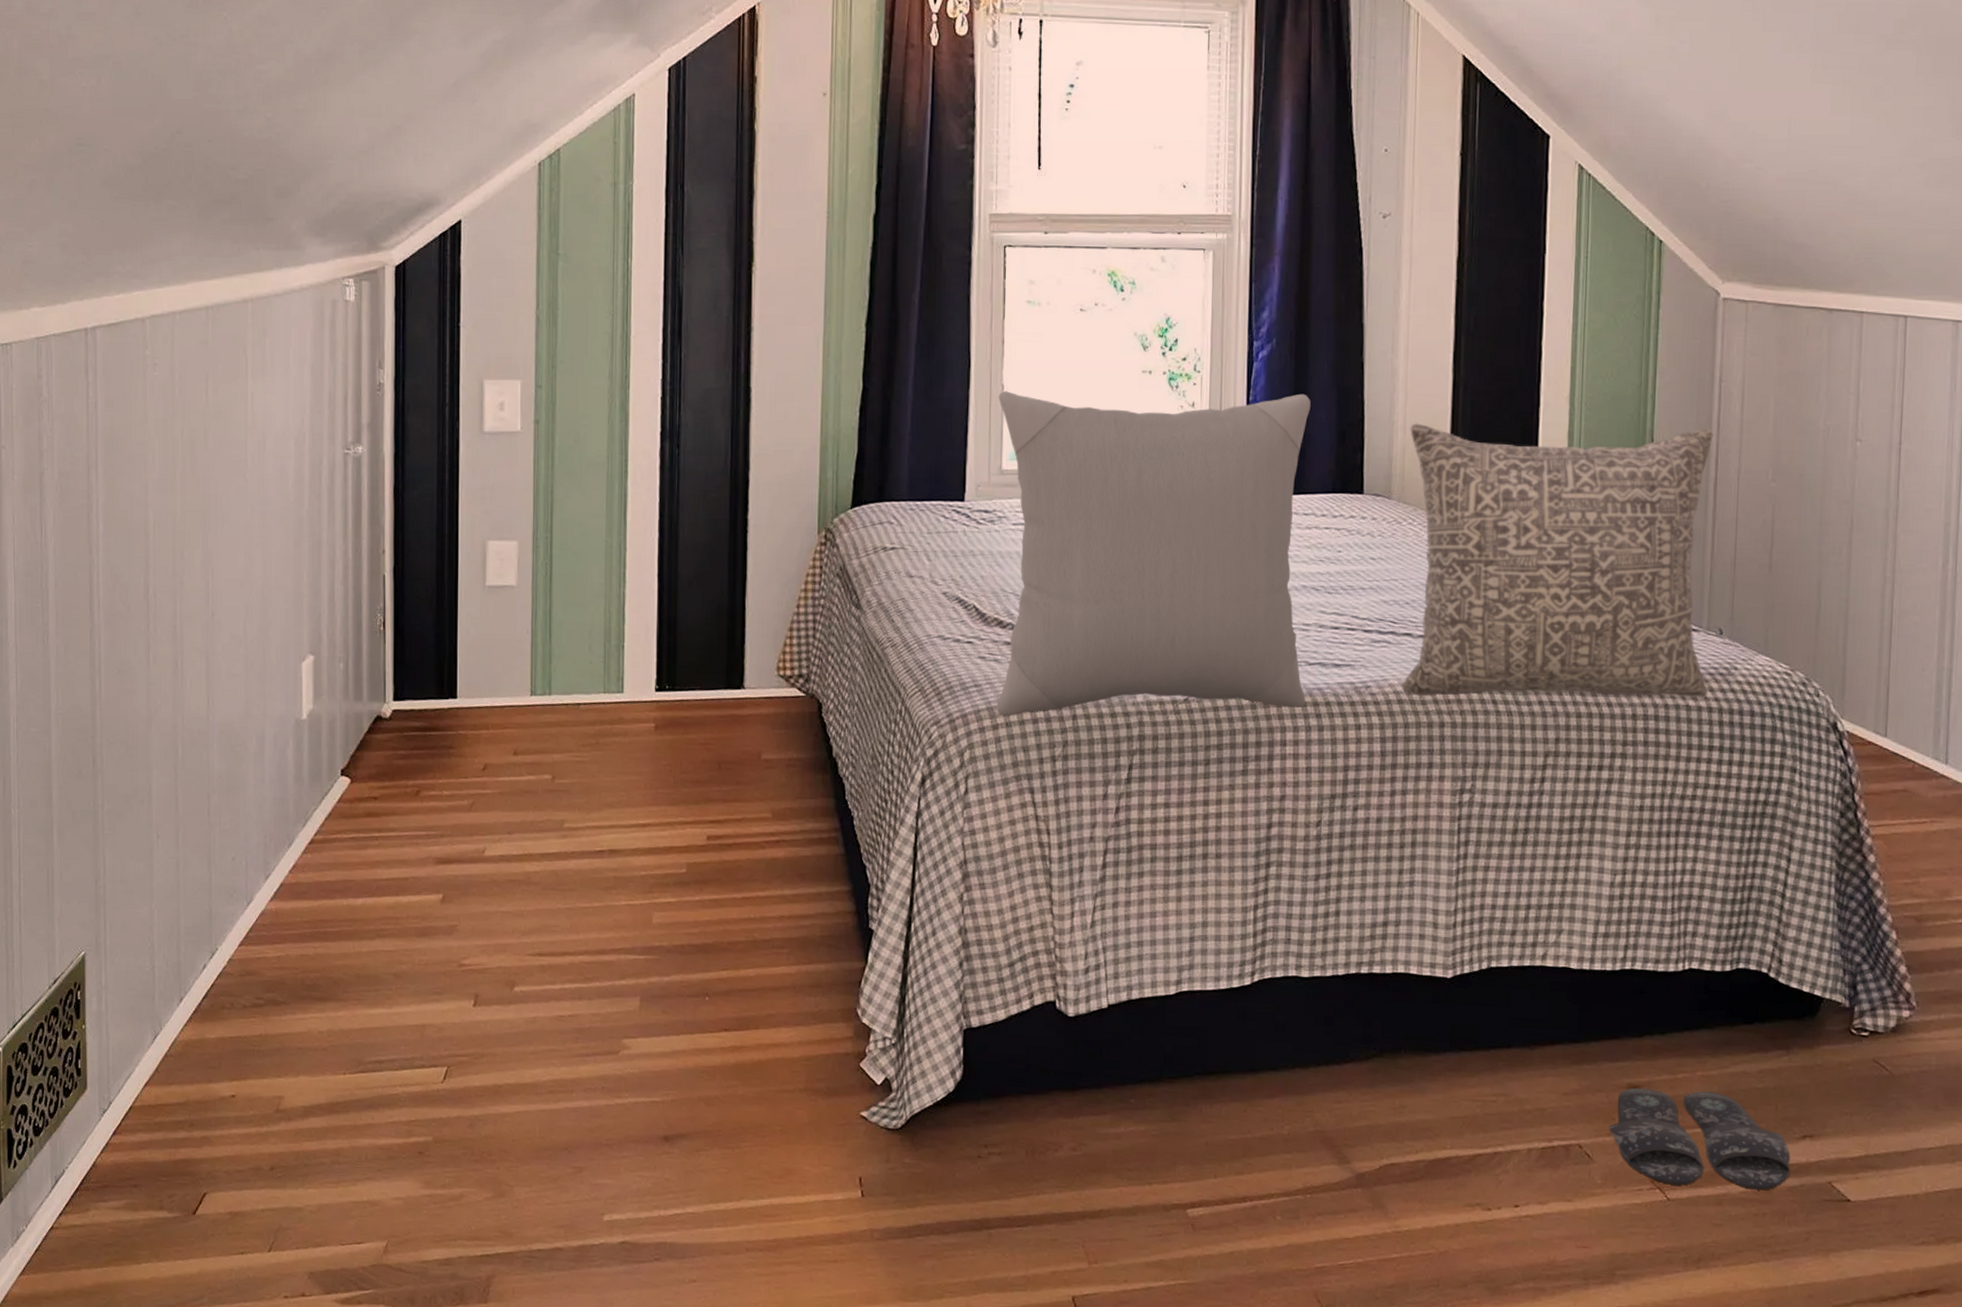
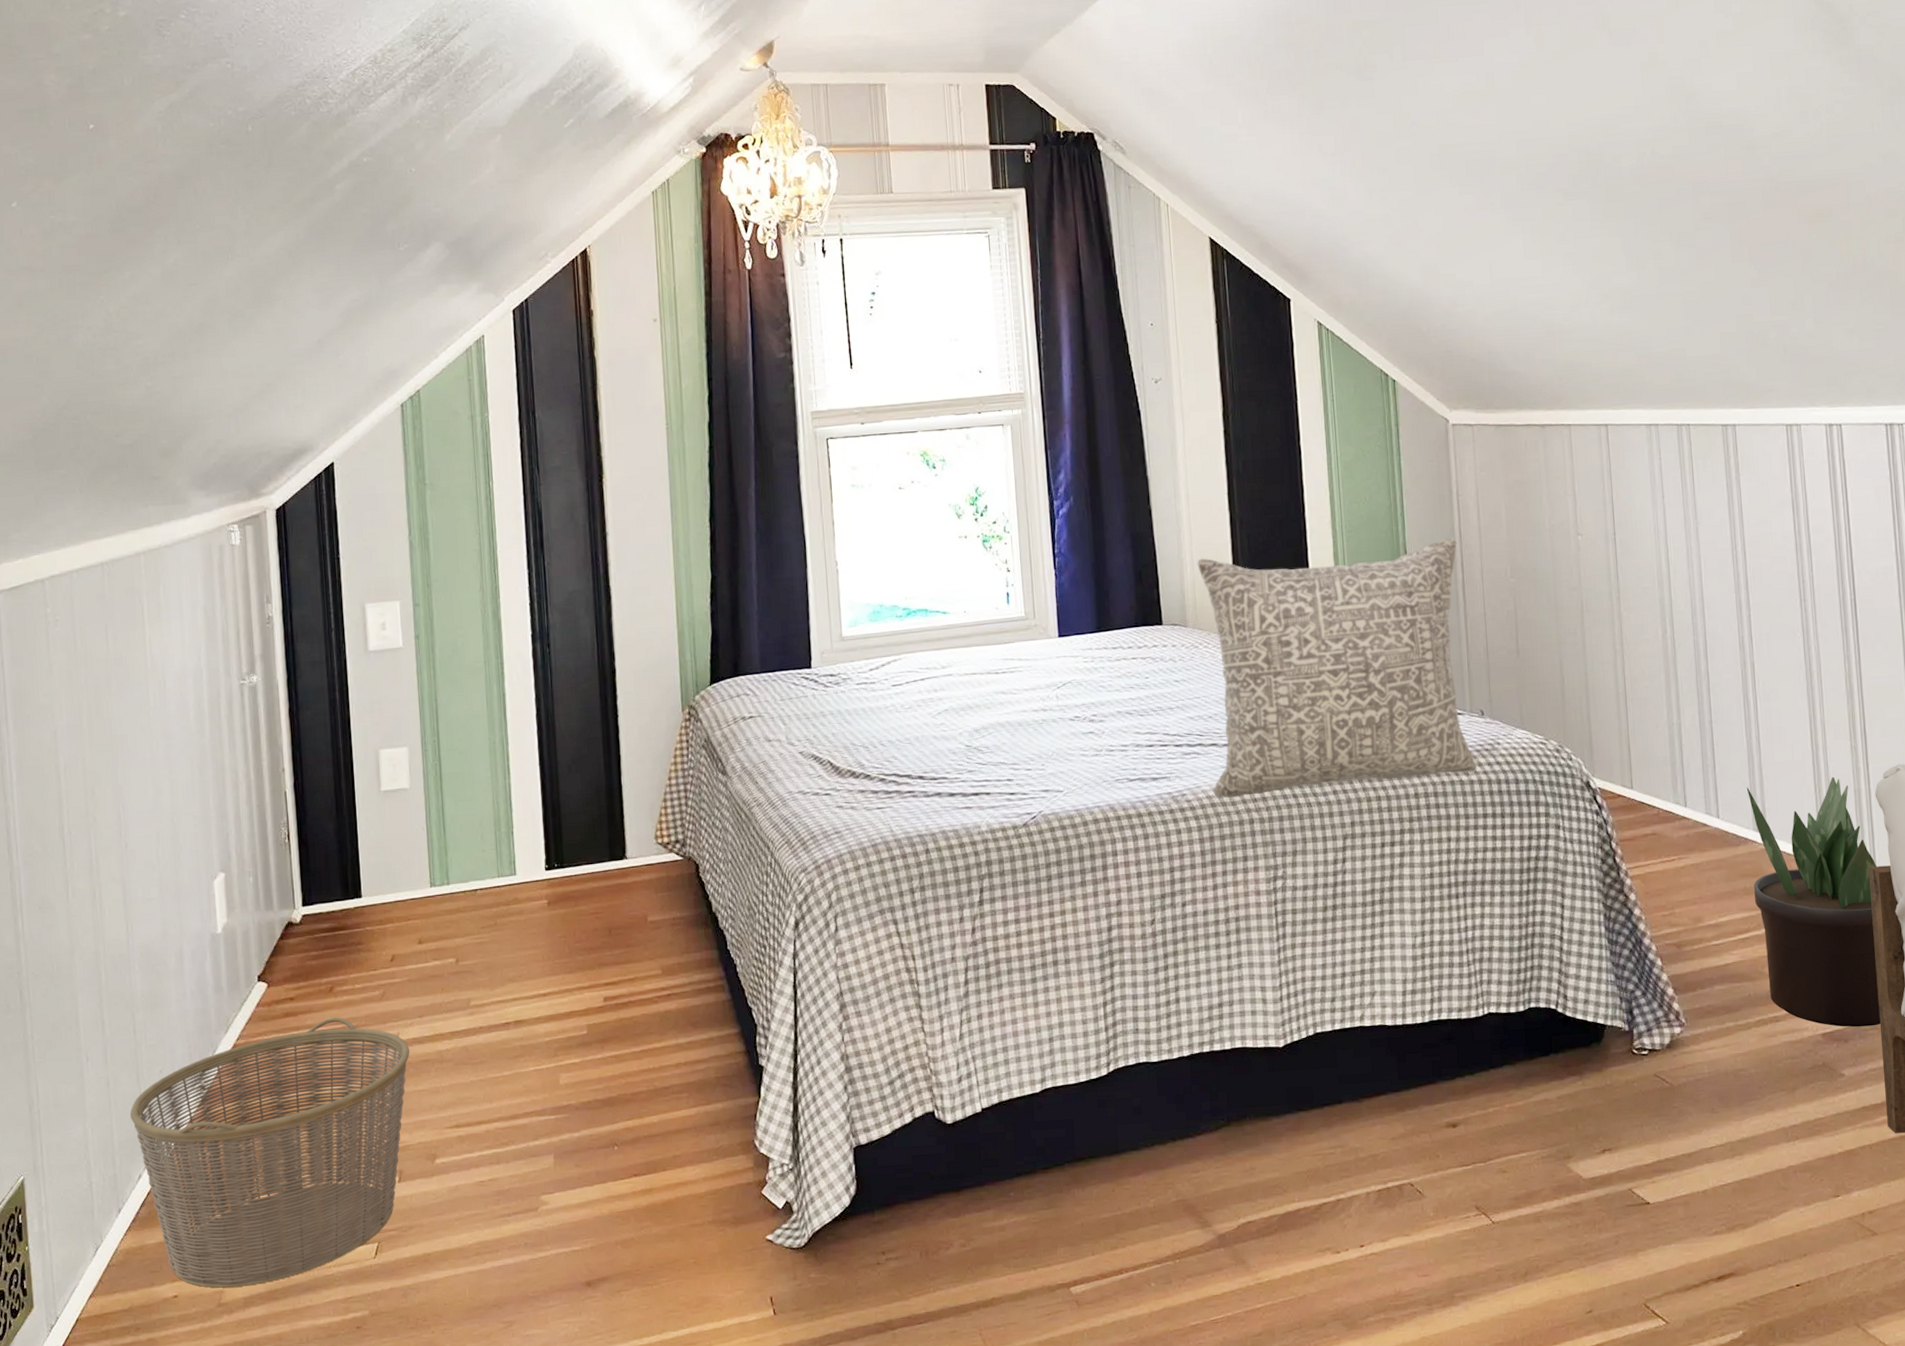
basket: none [199,823,496,1095] -> present [130,1017,410,1288]
pillow: present [996,391,1311,716] -> none [833,542,1131,857]
slippers: present [1609,1087,1791,1191] -> none [1434,1121,1595,1209]

